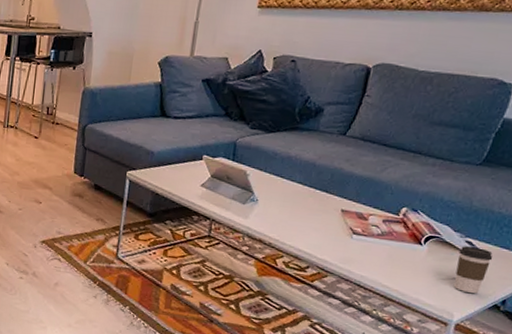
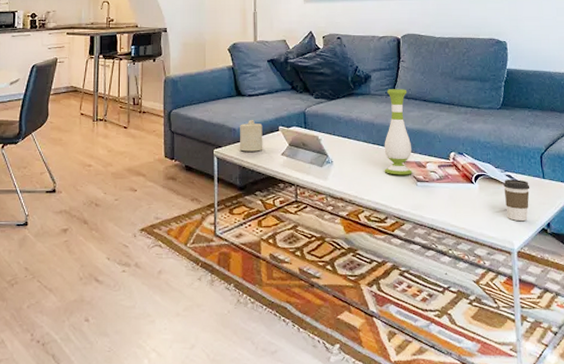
candle: none [154,143,185,179] -> present [239,119,263,152]
vase: none [316,127,365,226] -> present [384,89,412,175]

